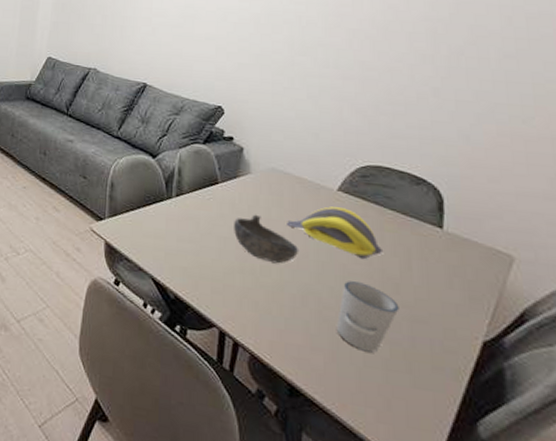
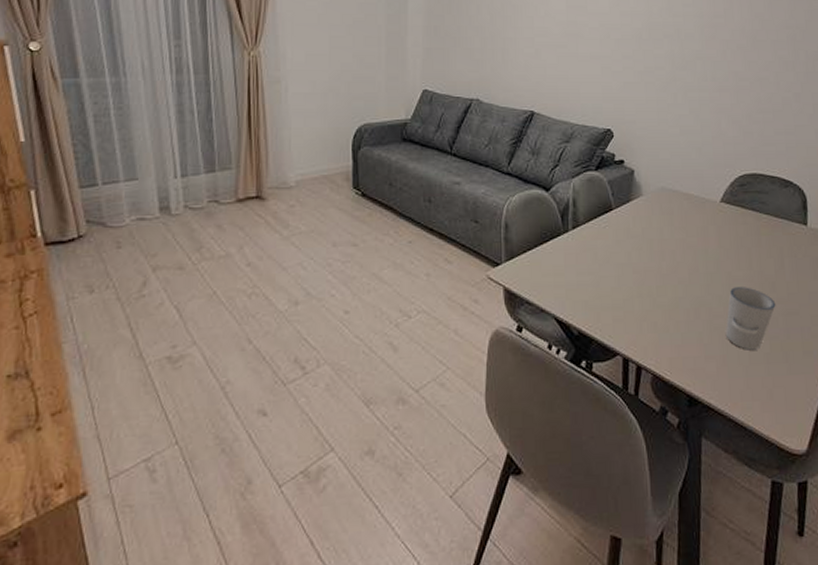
bowl: present [234,214,299,264] -> none [630,236,690,282]
banana bunch: present [287,206,384,260] -> none [678,218,761,265]

